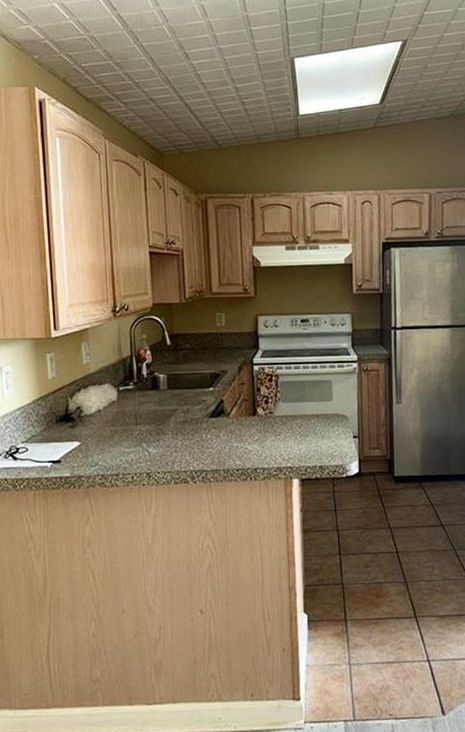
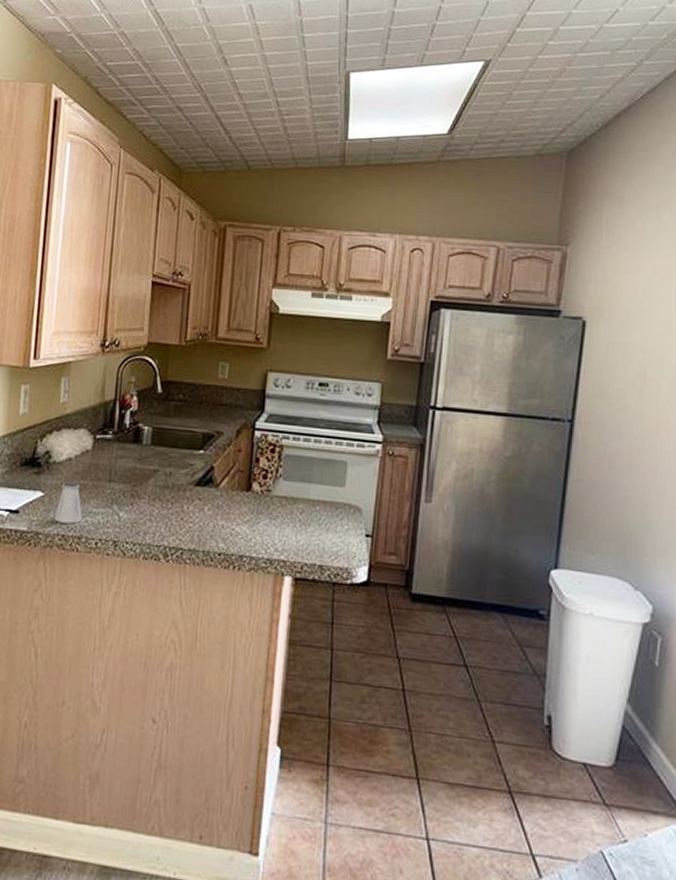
saltshaker: none [92,428,118,465] -> present [54,480,83,524]

